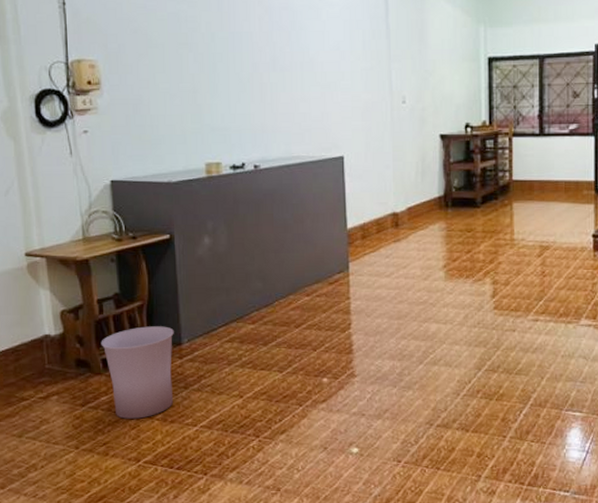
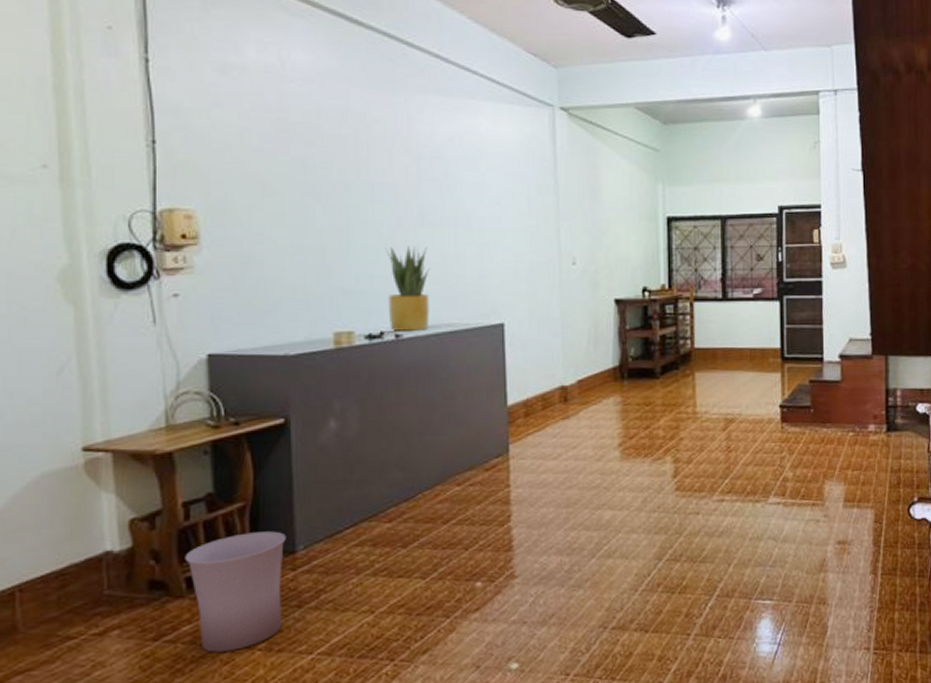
planter: none [245,87,282,163] -> present [386,245,431,332]

